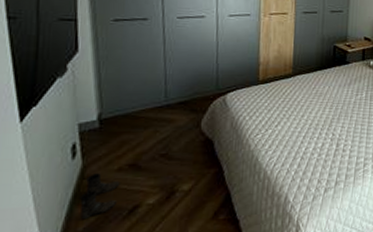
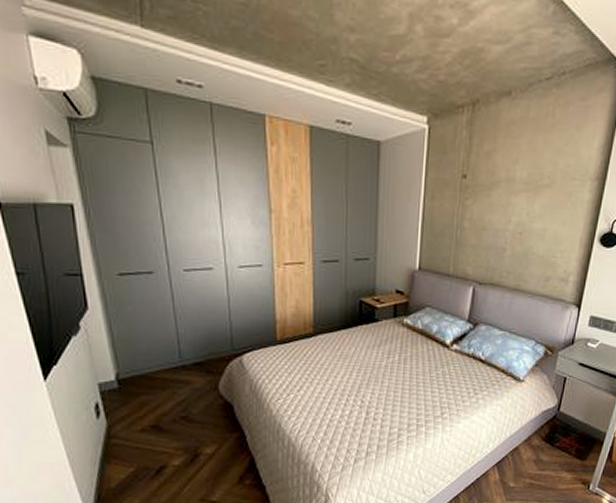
boots: present [79,173,121,220] -> none [109,433,145,477]

